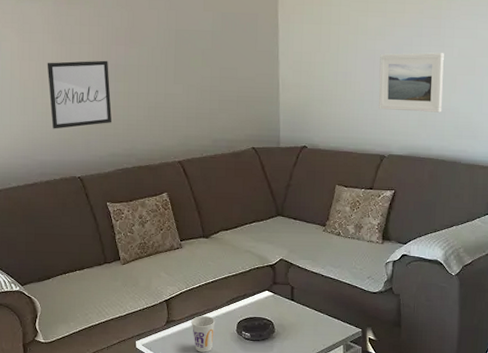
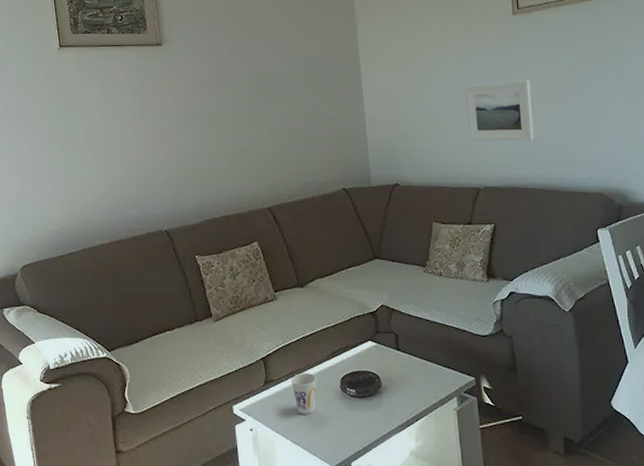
wall art: present [47,60,112,129] -> none [129,109,197,183]

